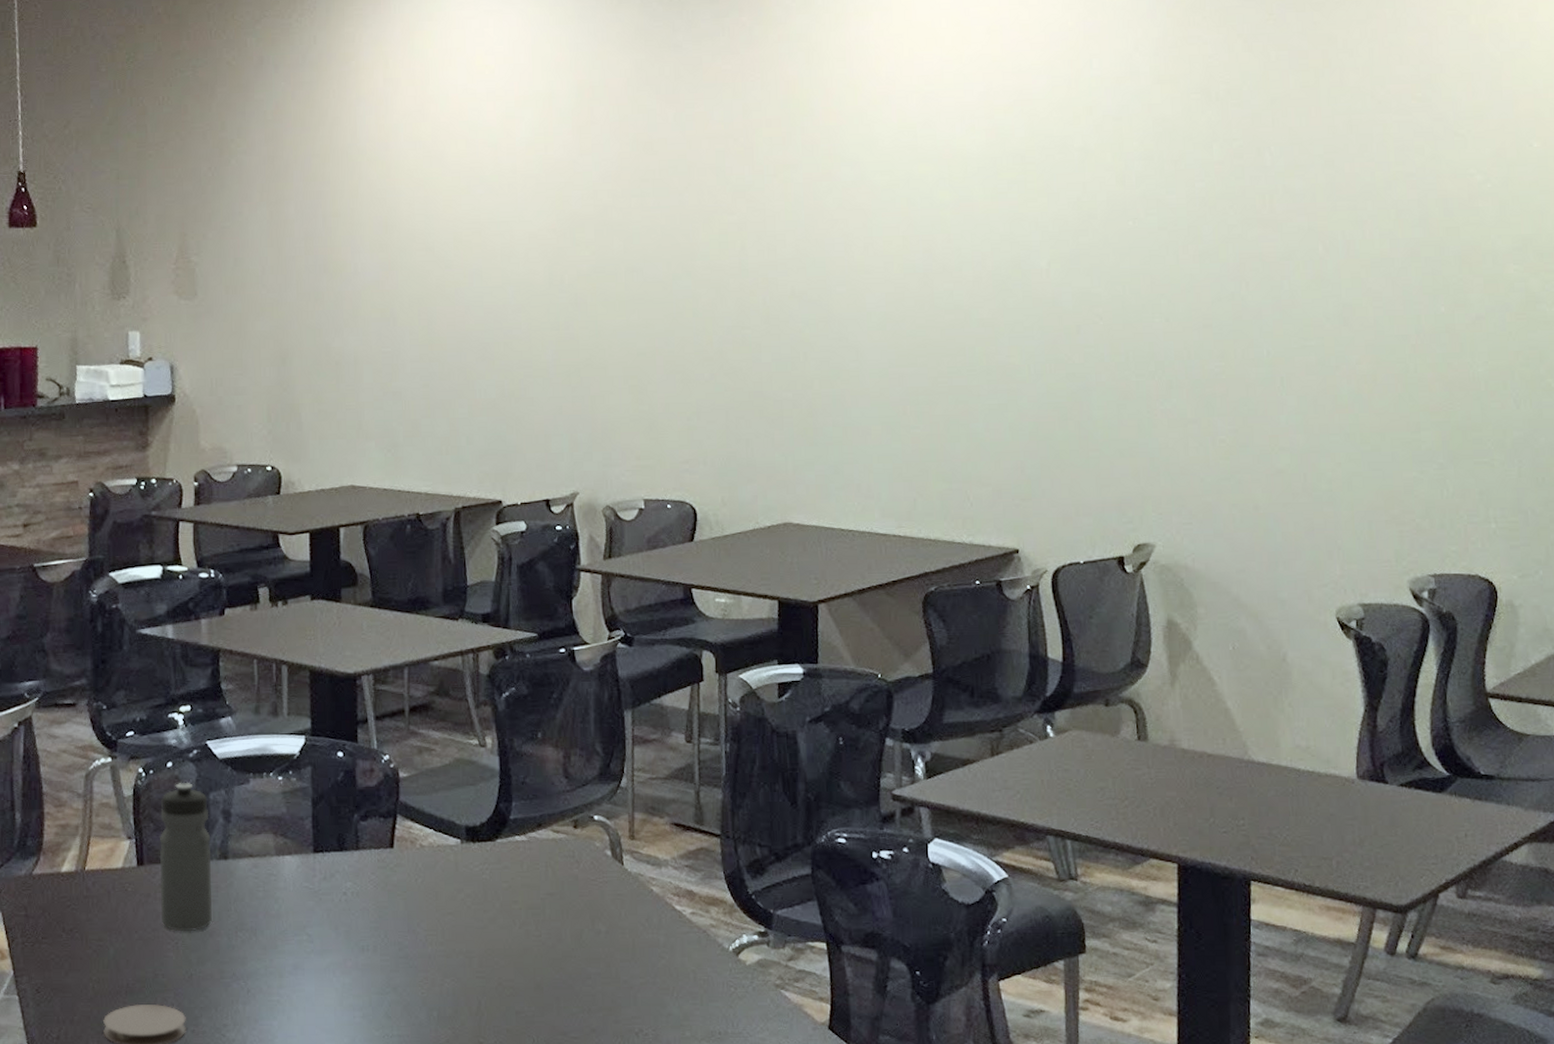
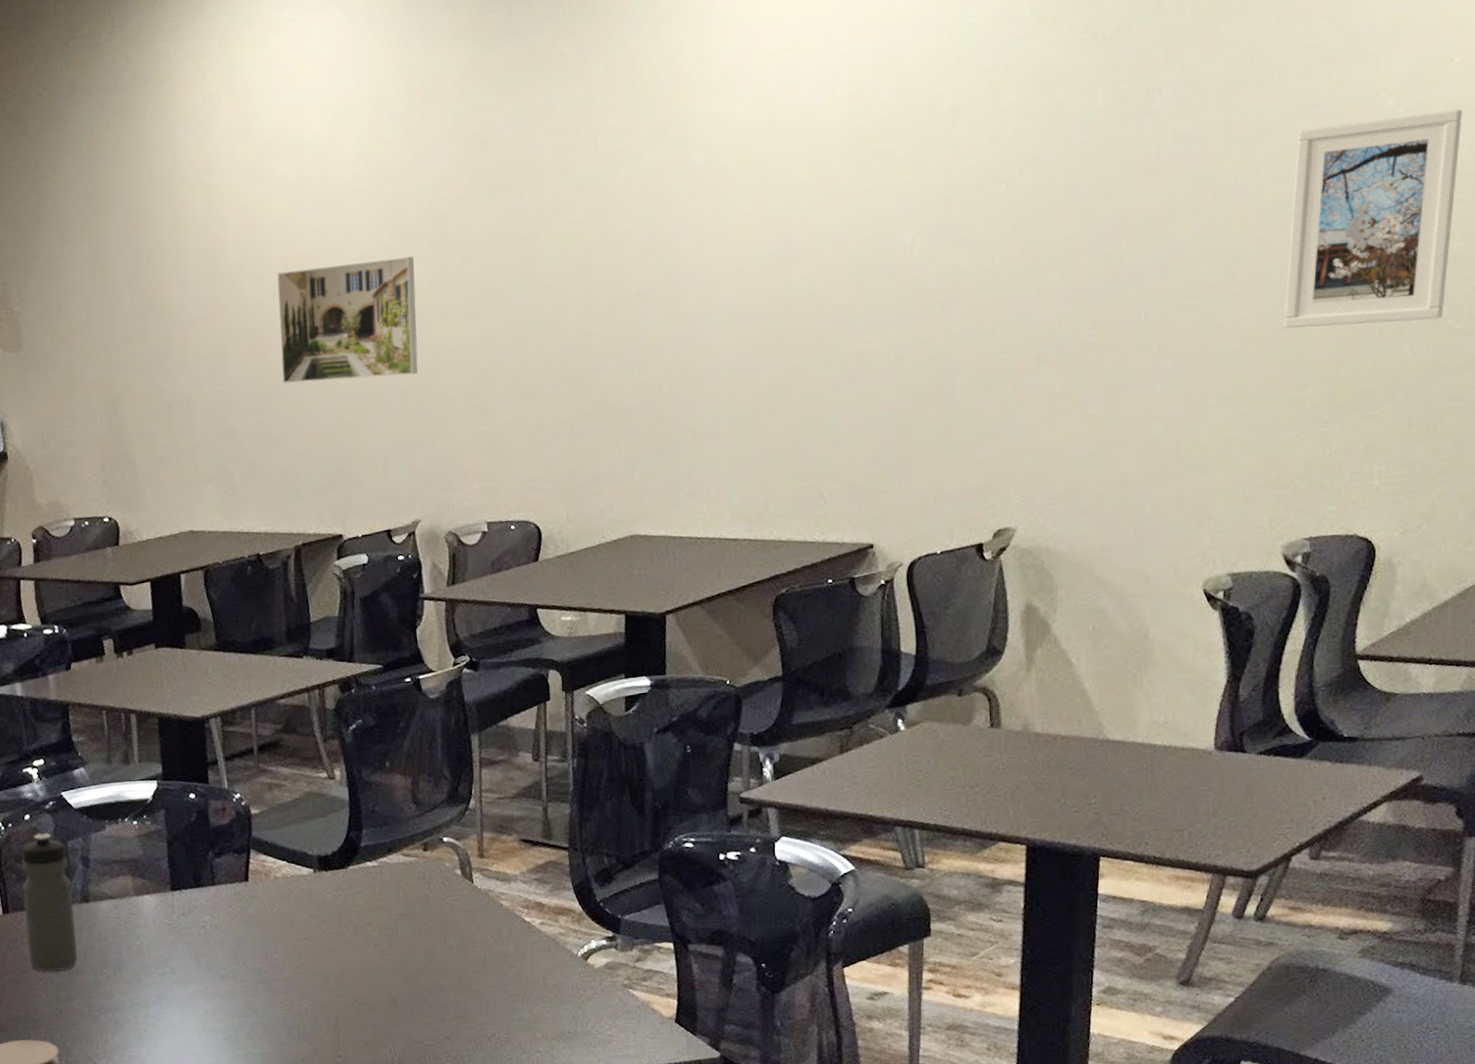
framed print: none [447,240,580,352] -> present [277,256,418,384]
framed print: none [1395,189,1545,377] -> present [1283,109,1463,329]

